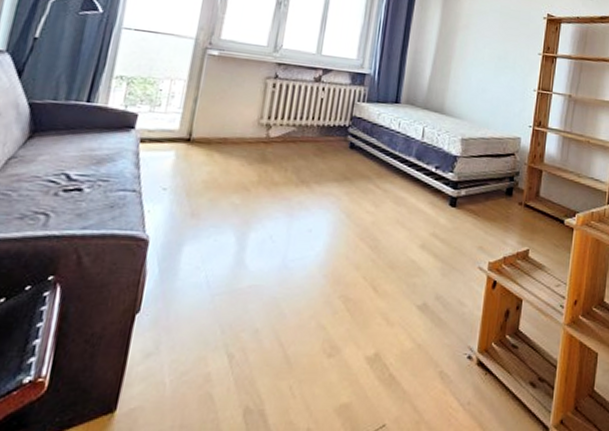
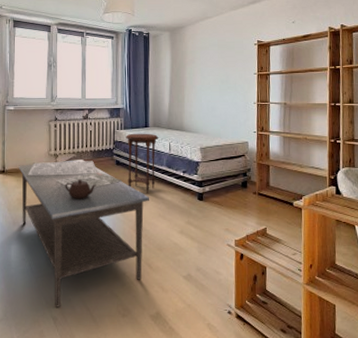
coffee table: none [204,132,387,340] -> present [18,160,149,308]
side table: none [361,108,411,192] -> present [126,133,159,194]

